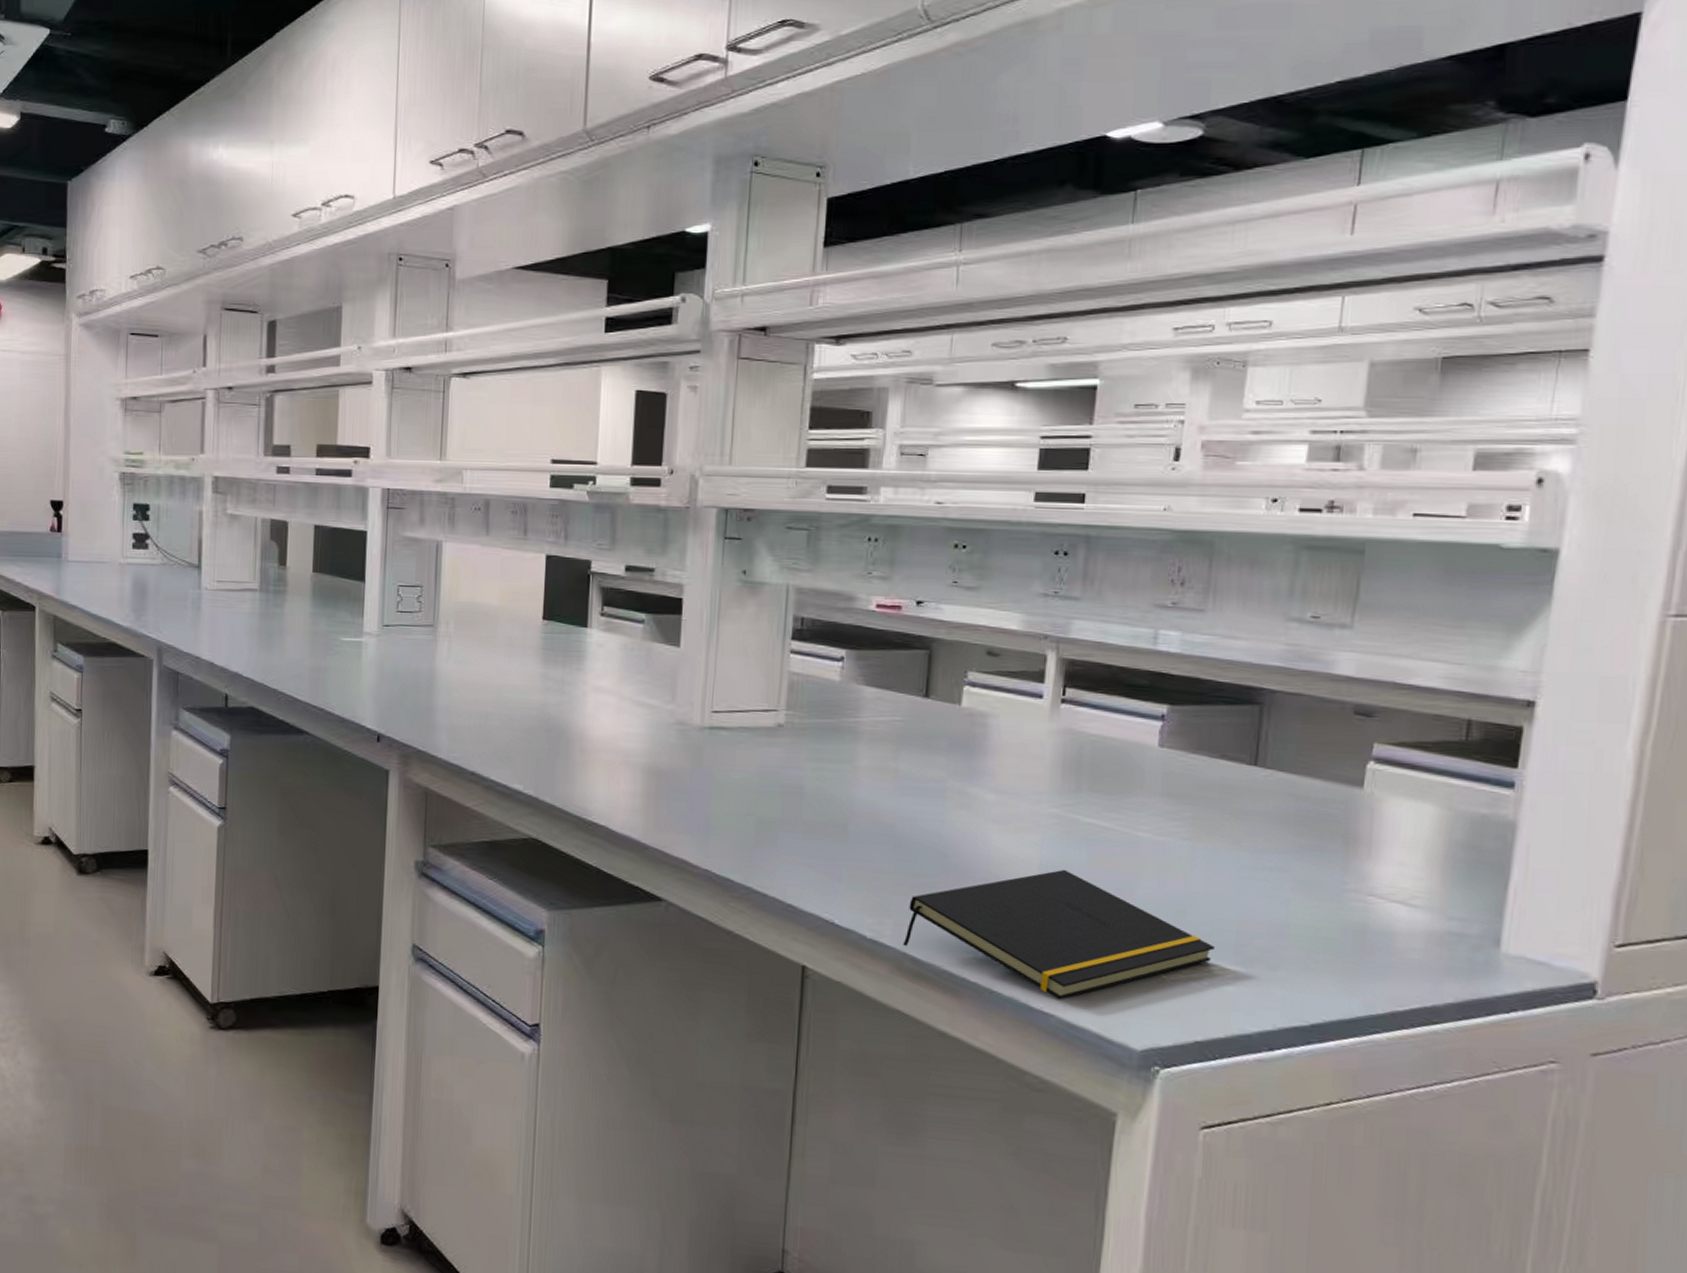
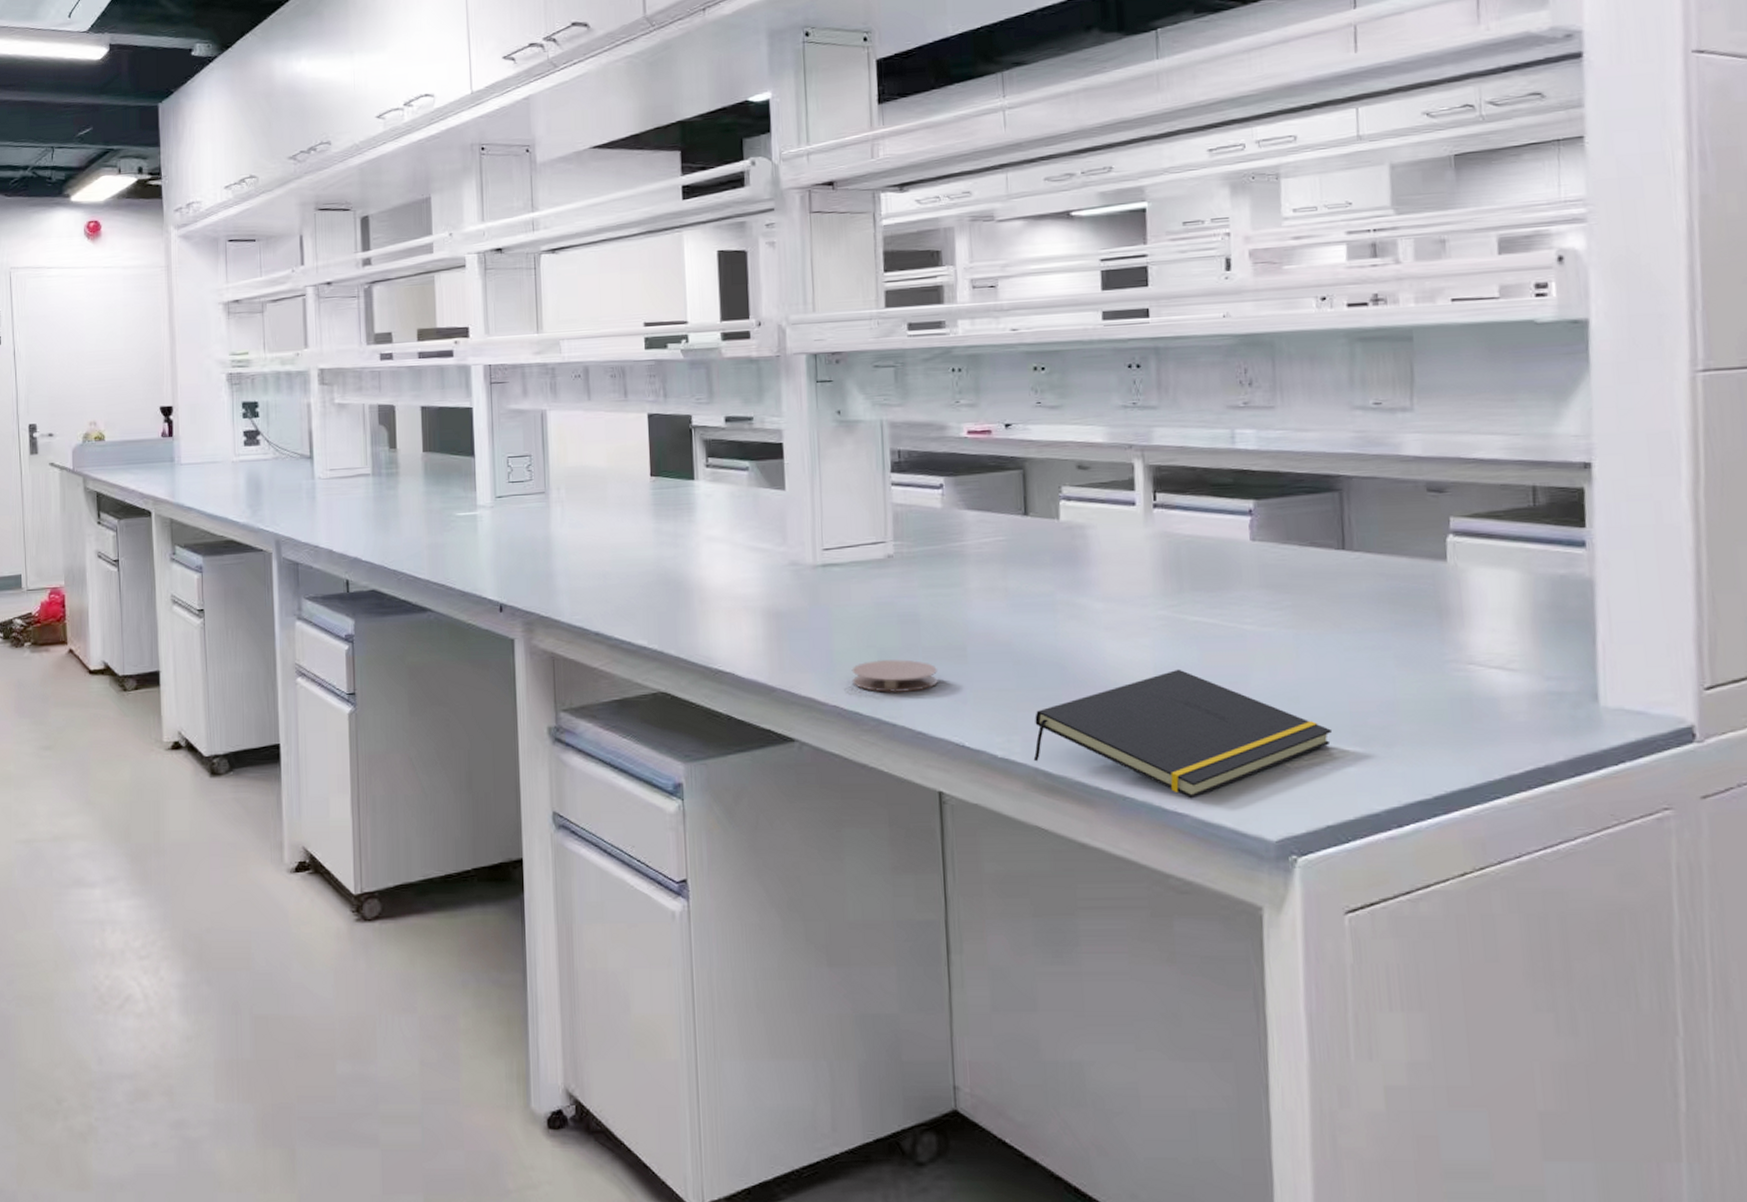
coaster: none [727,829,815,864] -> present [851,659,938,693]

